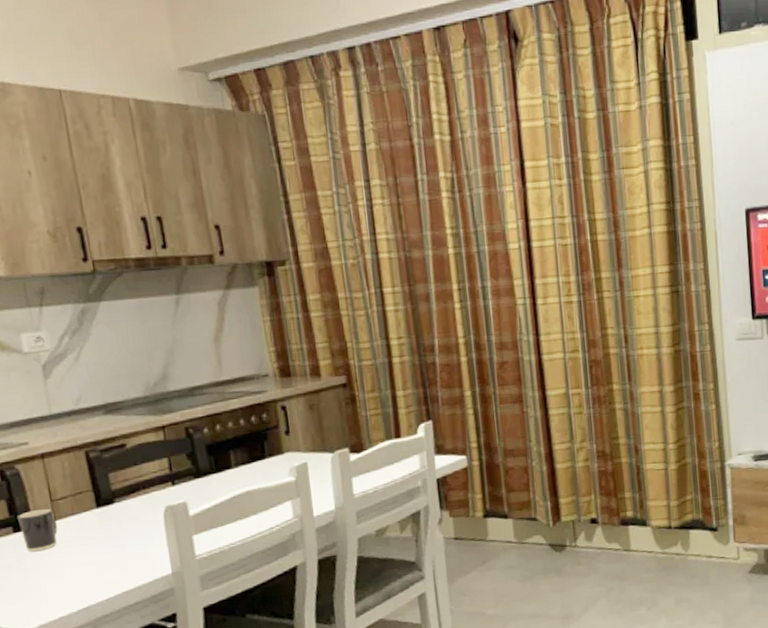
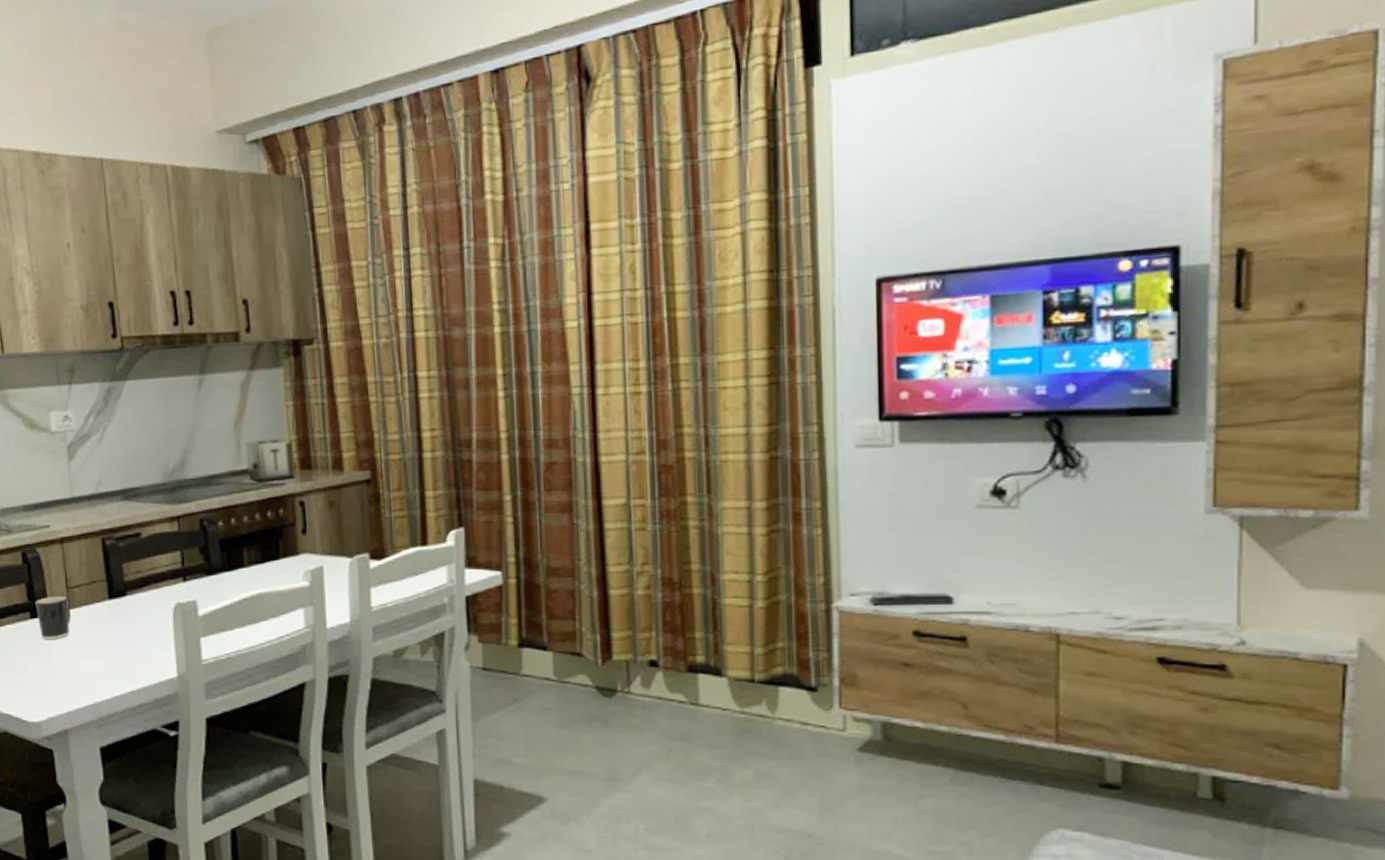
toaster: none [225,350,276,391] -> present [245,438,295,483]

